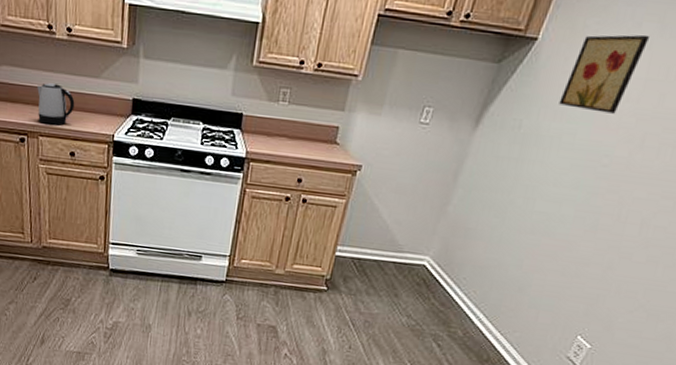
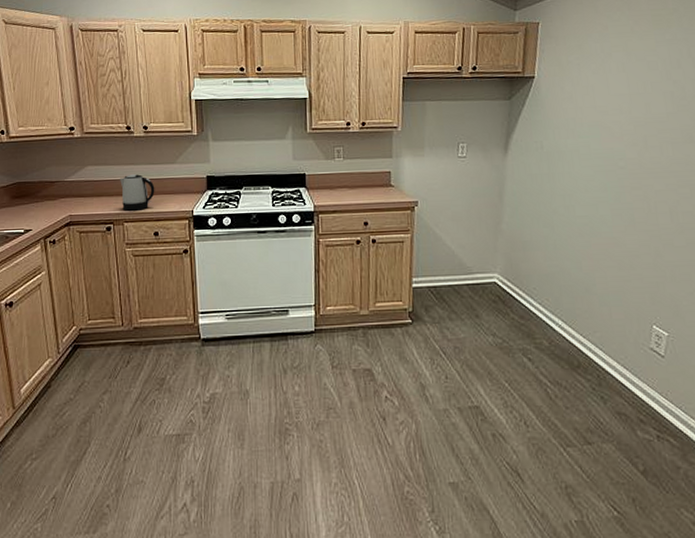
wall art: present [559,34,651,114] -> none [567,61,622,126]

